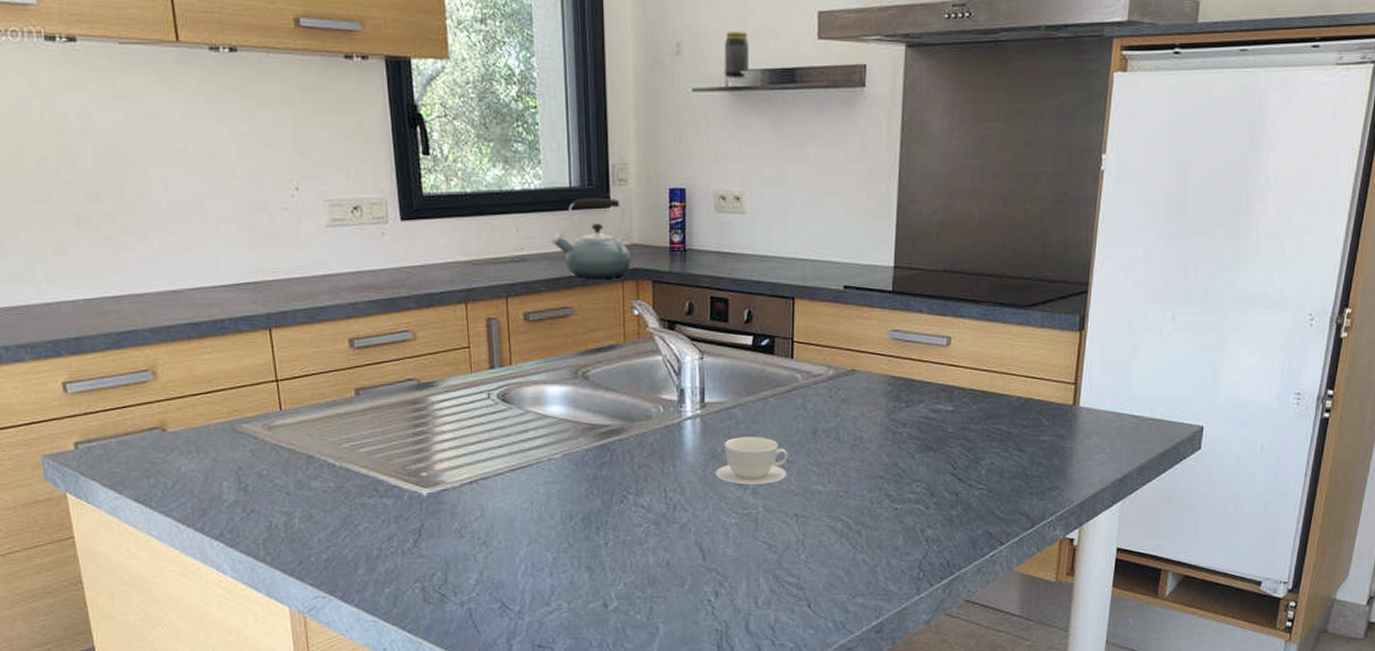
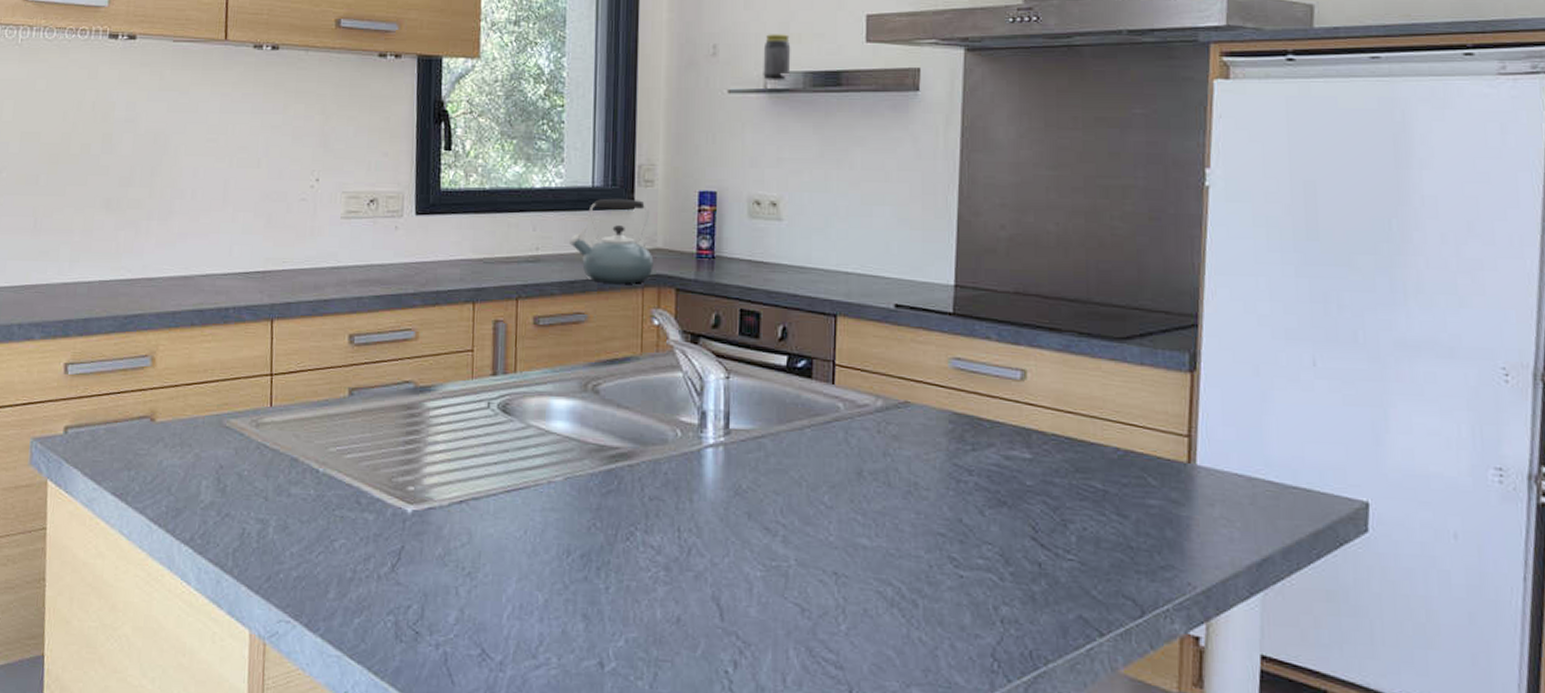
teacup: present [715,437,788,485] -> none [739,472,826,532]

